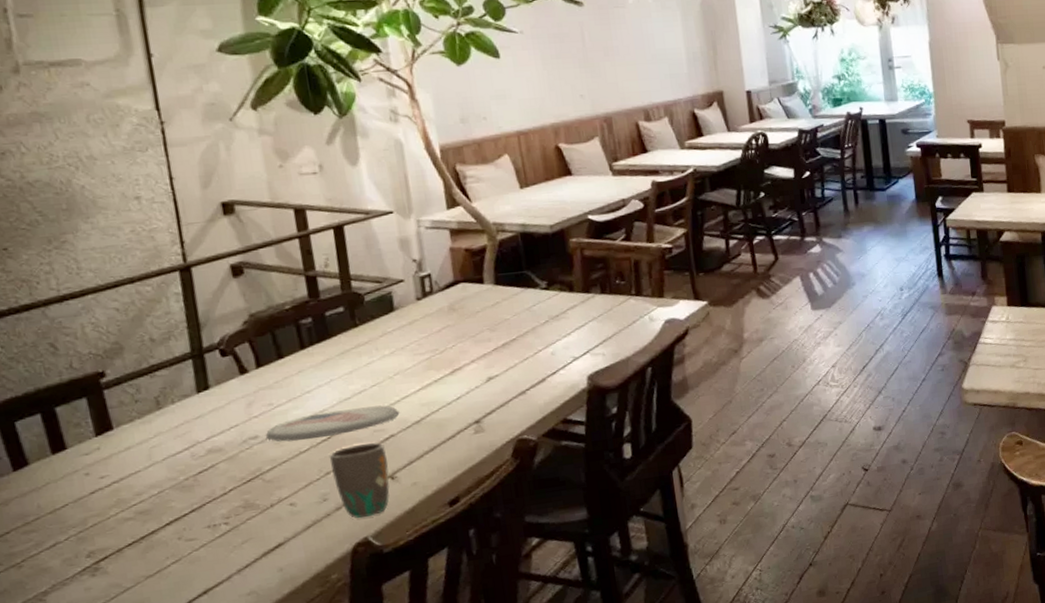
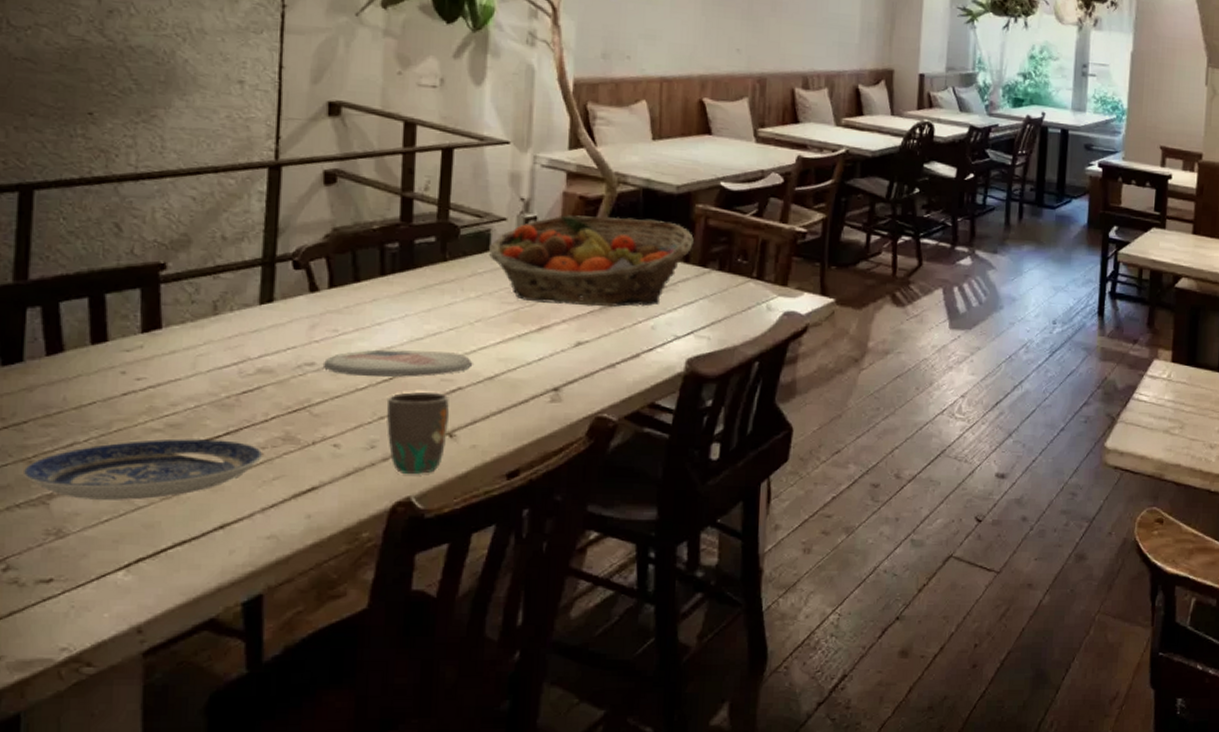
plate: none [16,516,228,591] -> present [24,438,262,500]
fruit basket: none [392,258,574,349] -> present [488,215,694,307]

